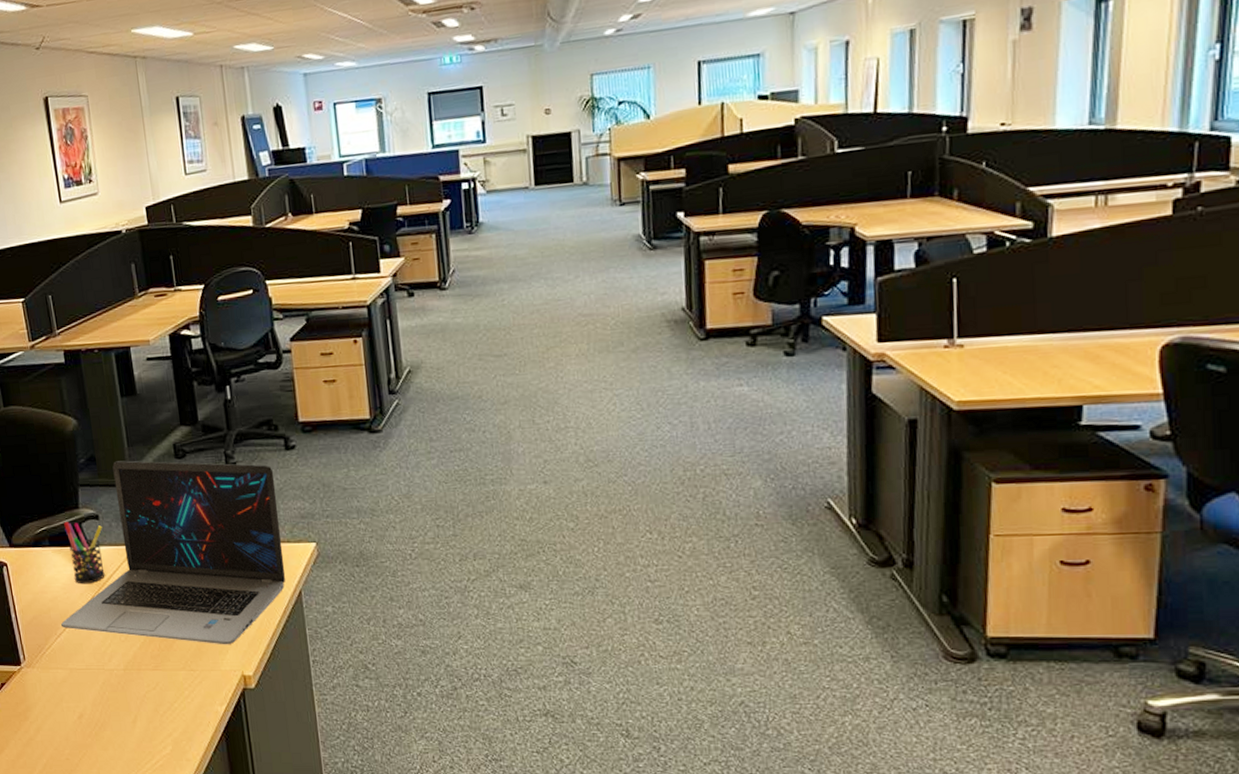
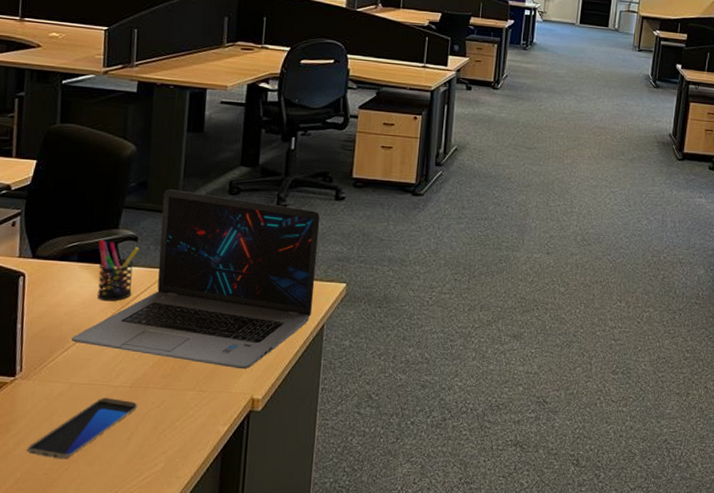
smartphone: none [46,681,135,744] -> present [26,397,137,459]

